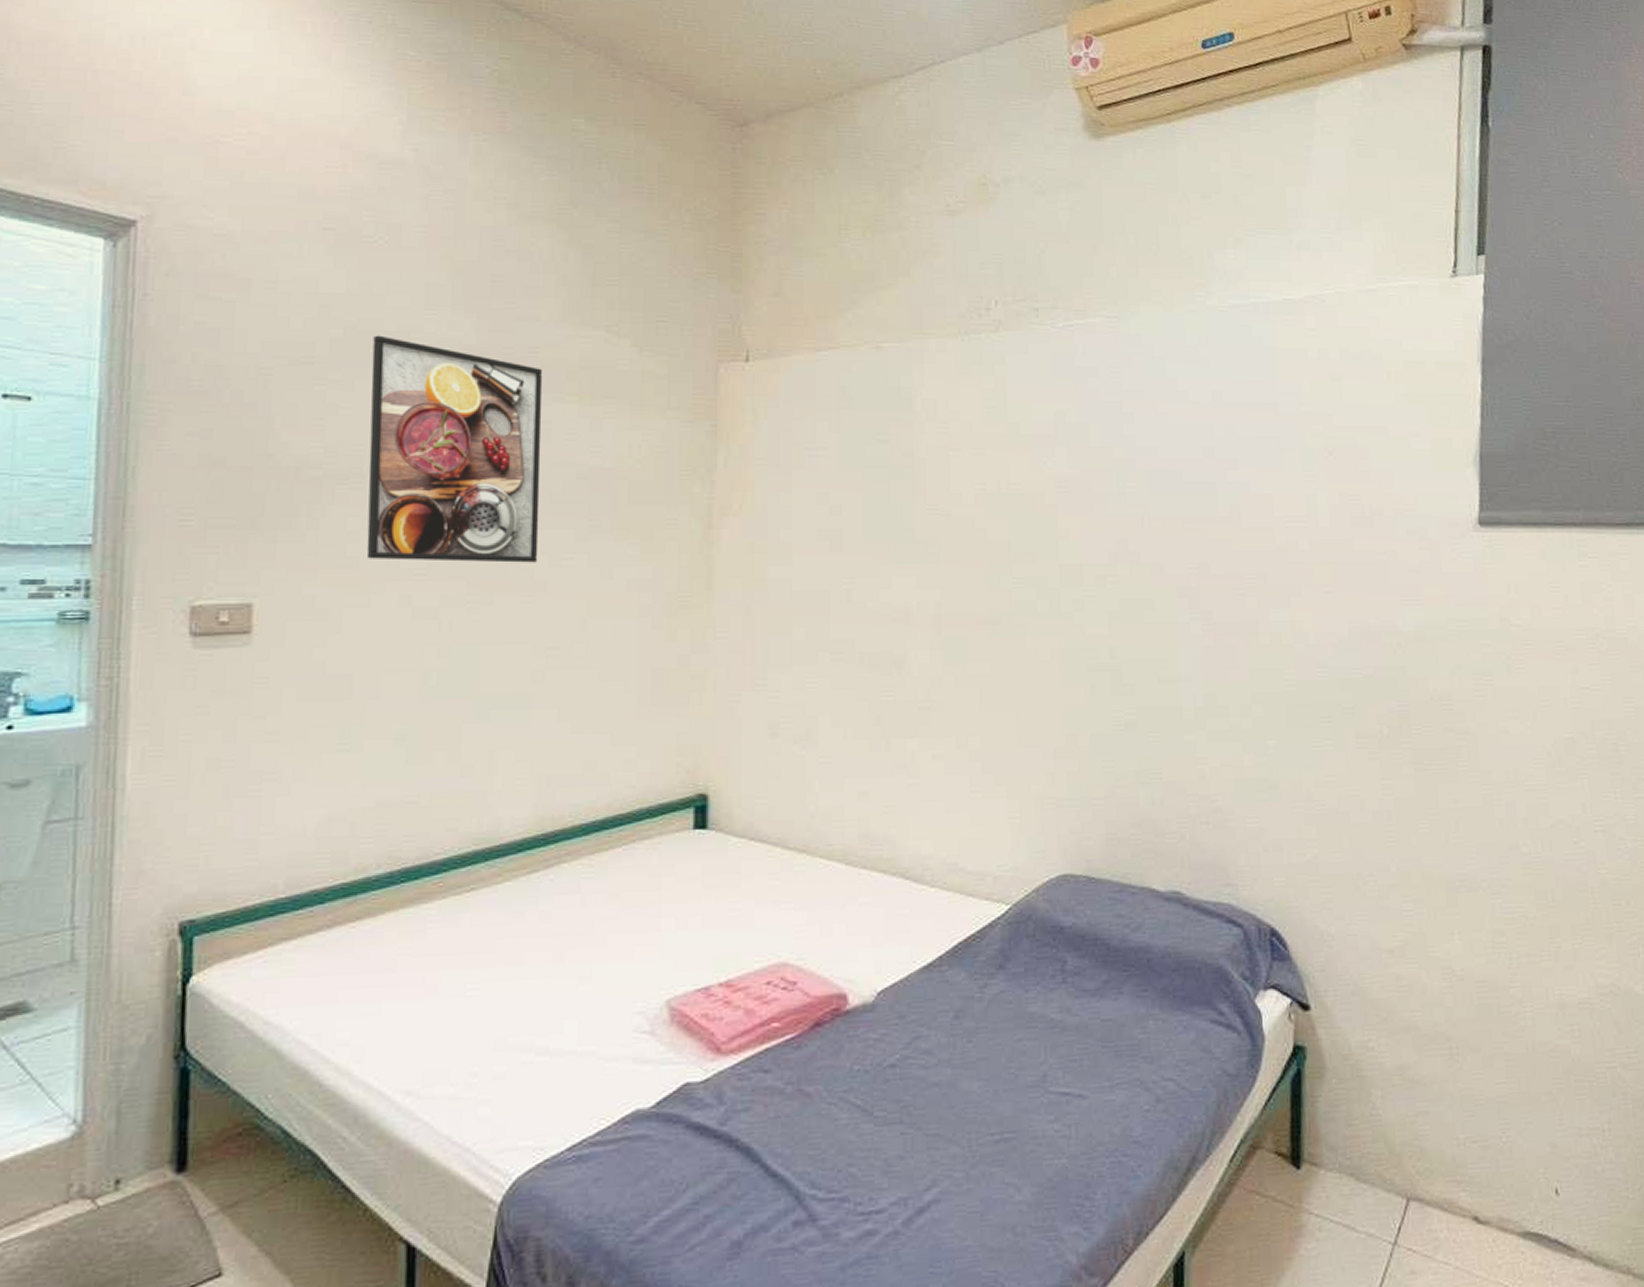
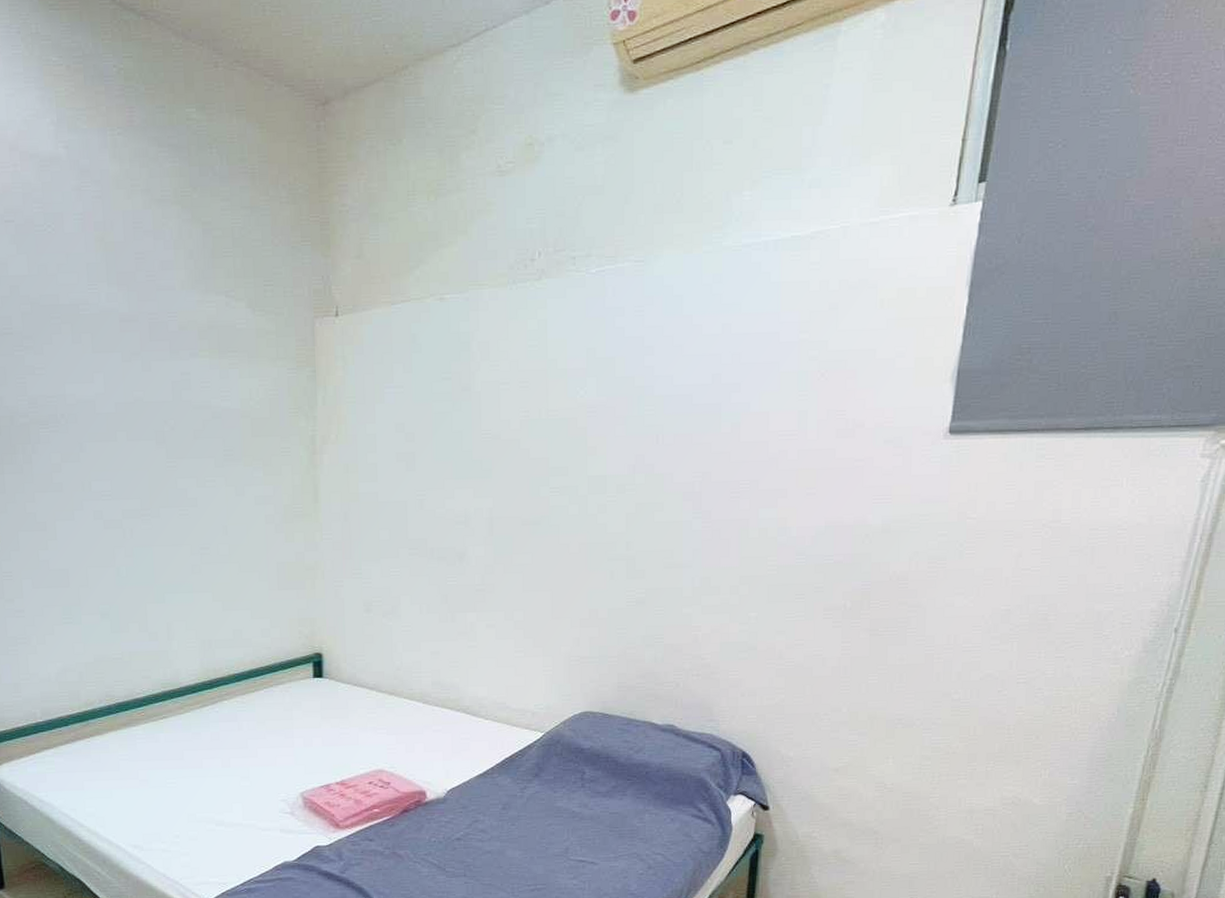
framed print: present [366,335,543,563] -> none [53,308,189,485]

